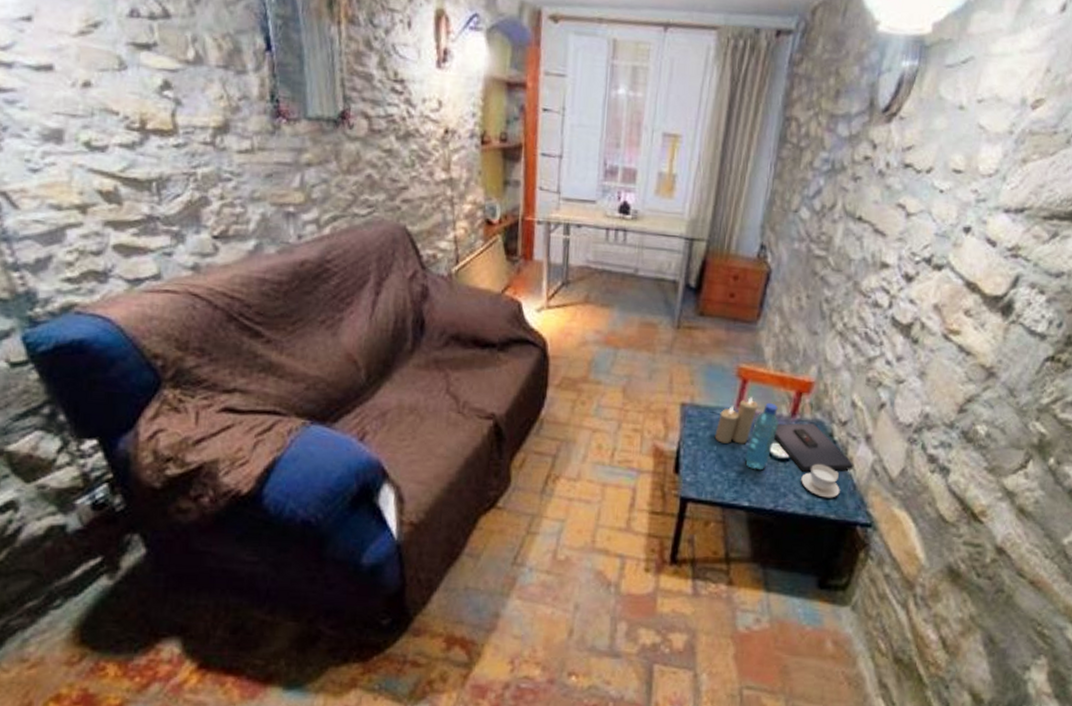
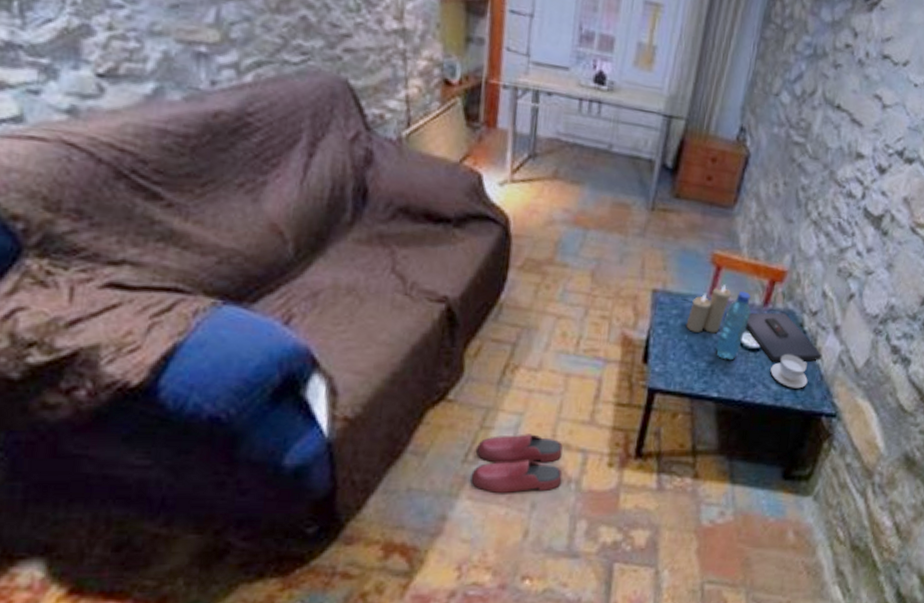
slippers: none [520,539,603,594] -> present [471,434,563,493]

